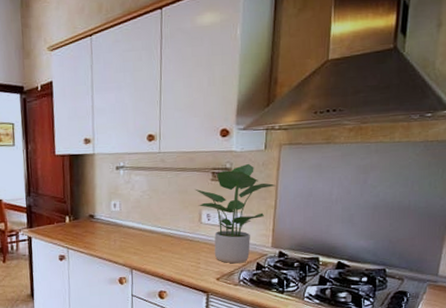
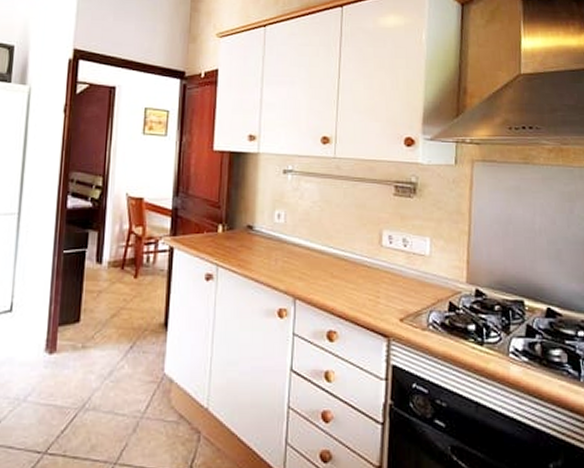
potted plant: present [195,163,276,264] -> none [375,178,470,301]

